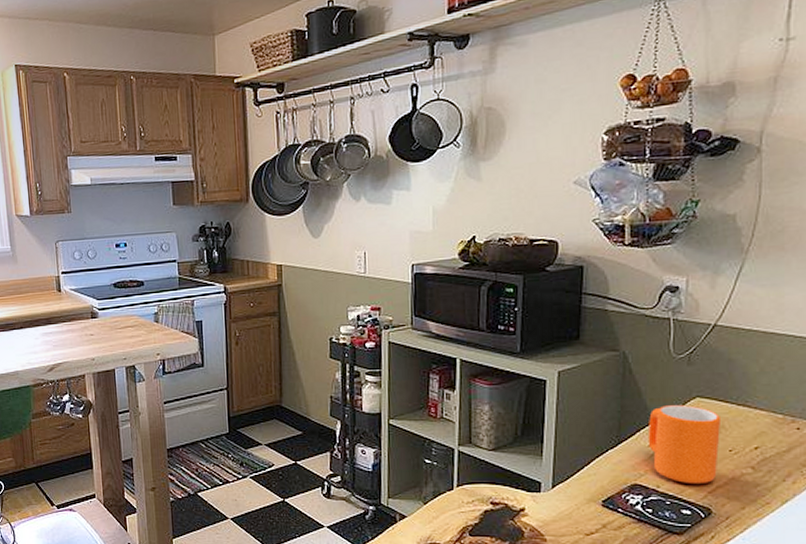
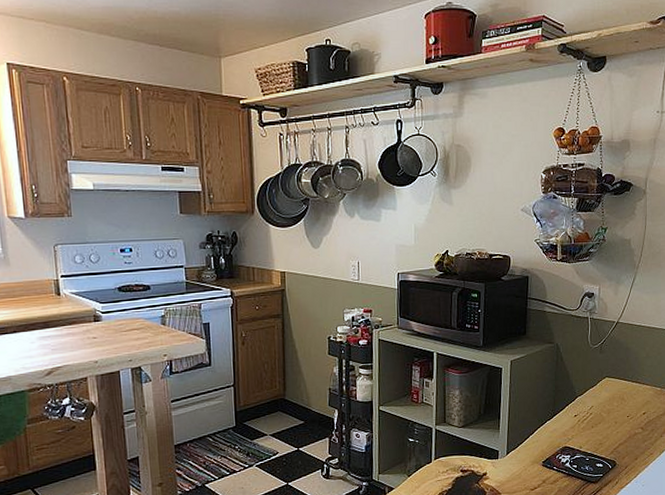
mug: present [647,405,720,485] -> none [573,383,621,444]

